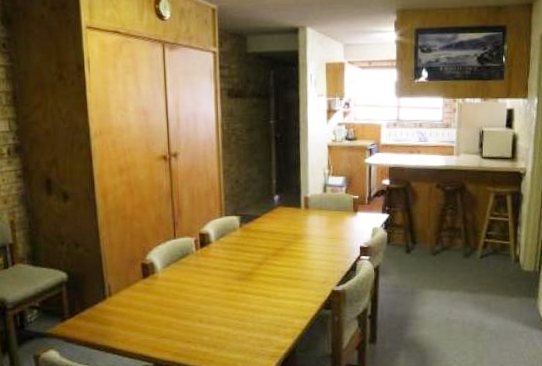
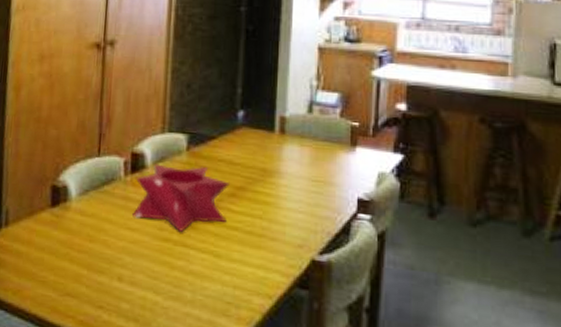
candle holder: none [204,237,273,284] -> present [132,163,230,233]

